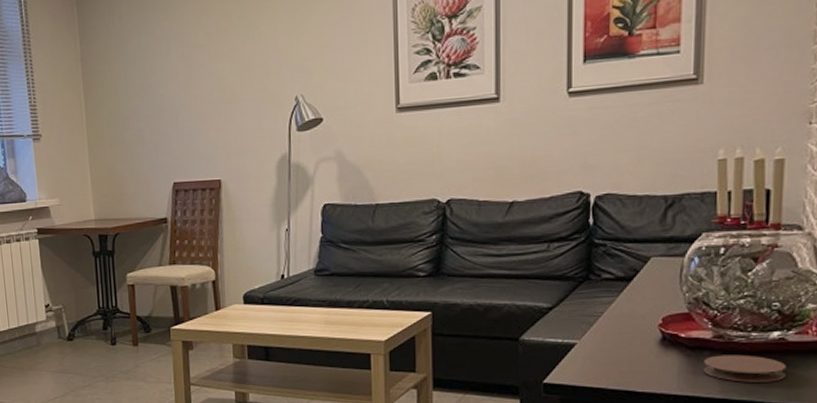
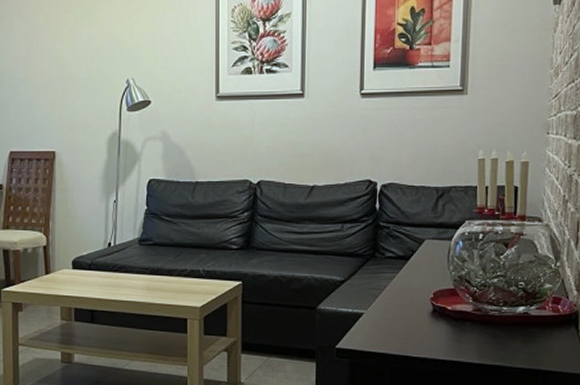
coaster: present [704,354,786,382] -> none [466,326,529,350]

